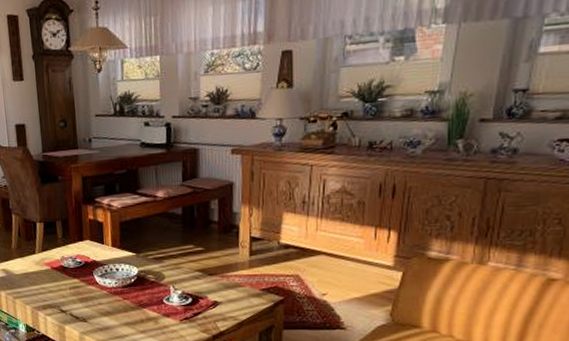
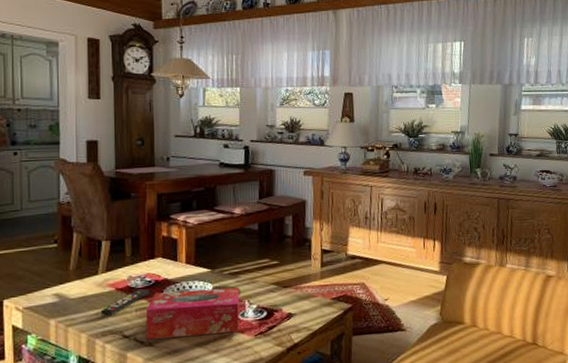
remote control: none [40,269,81,291] -> present [100,289,150,315]
tissue box: none [78,272,165,316] -> present [145,288,240,340]

